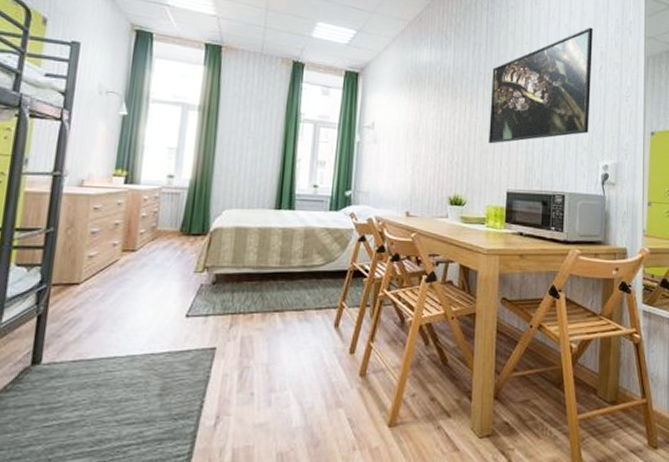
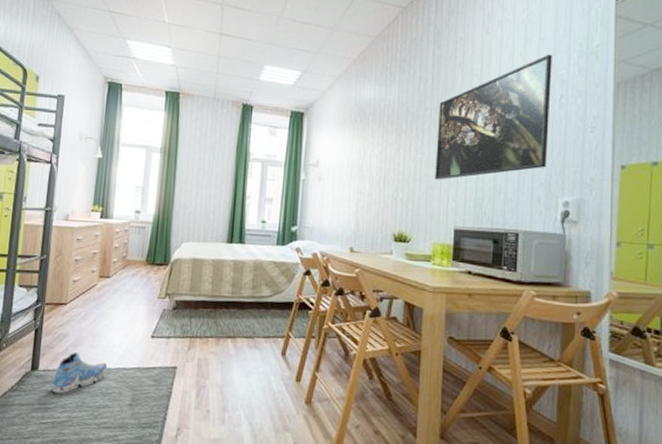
shoe: none [57,339,132,390] -> present [51,352,108,394]

